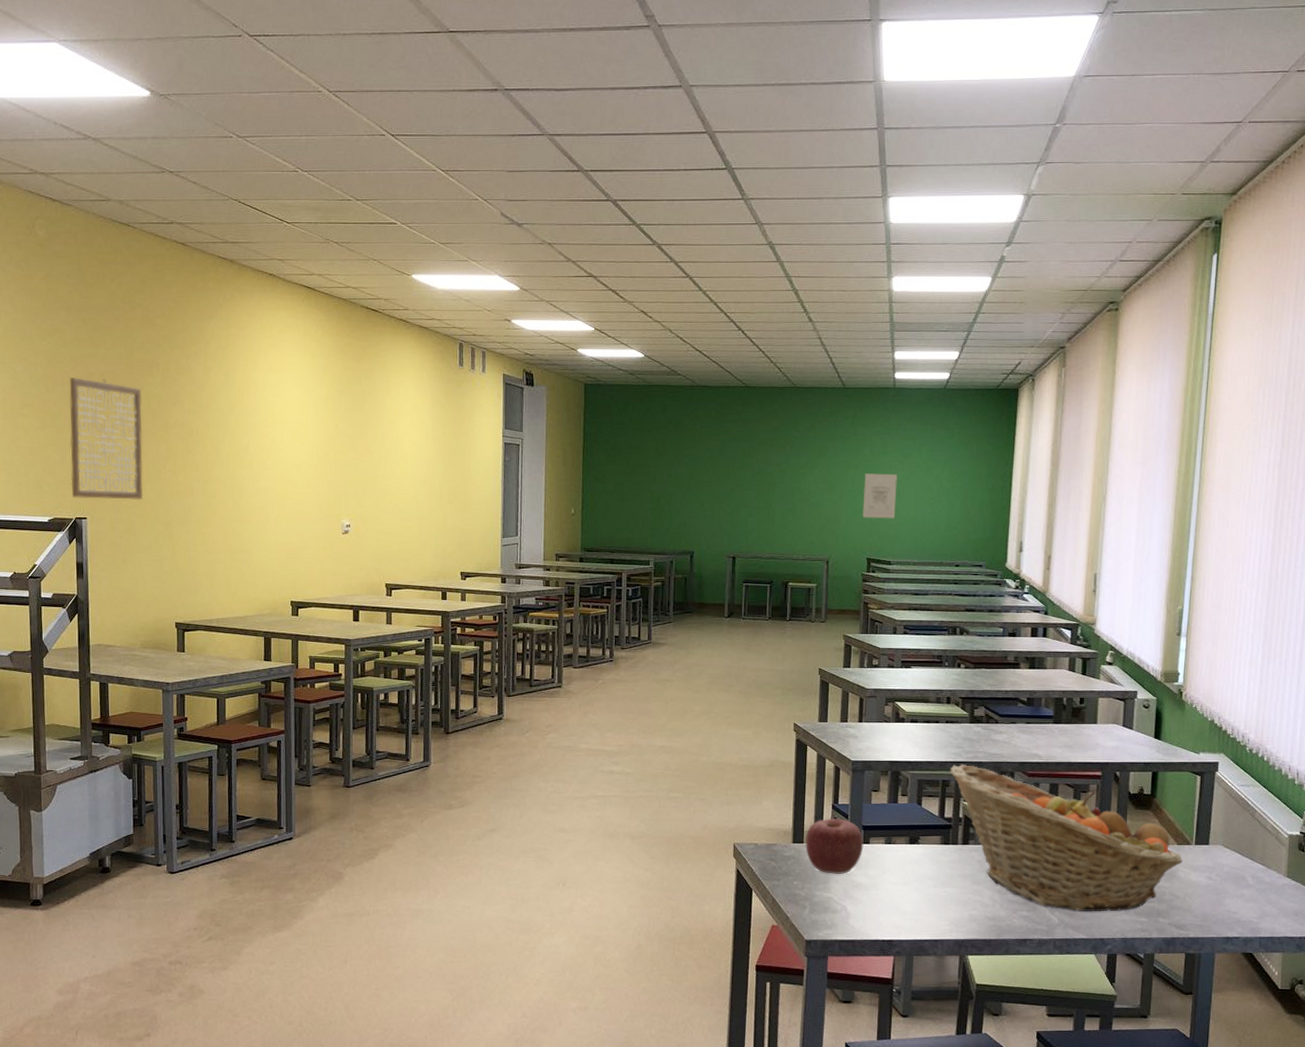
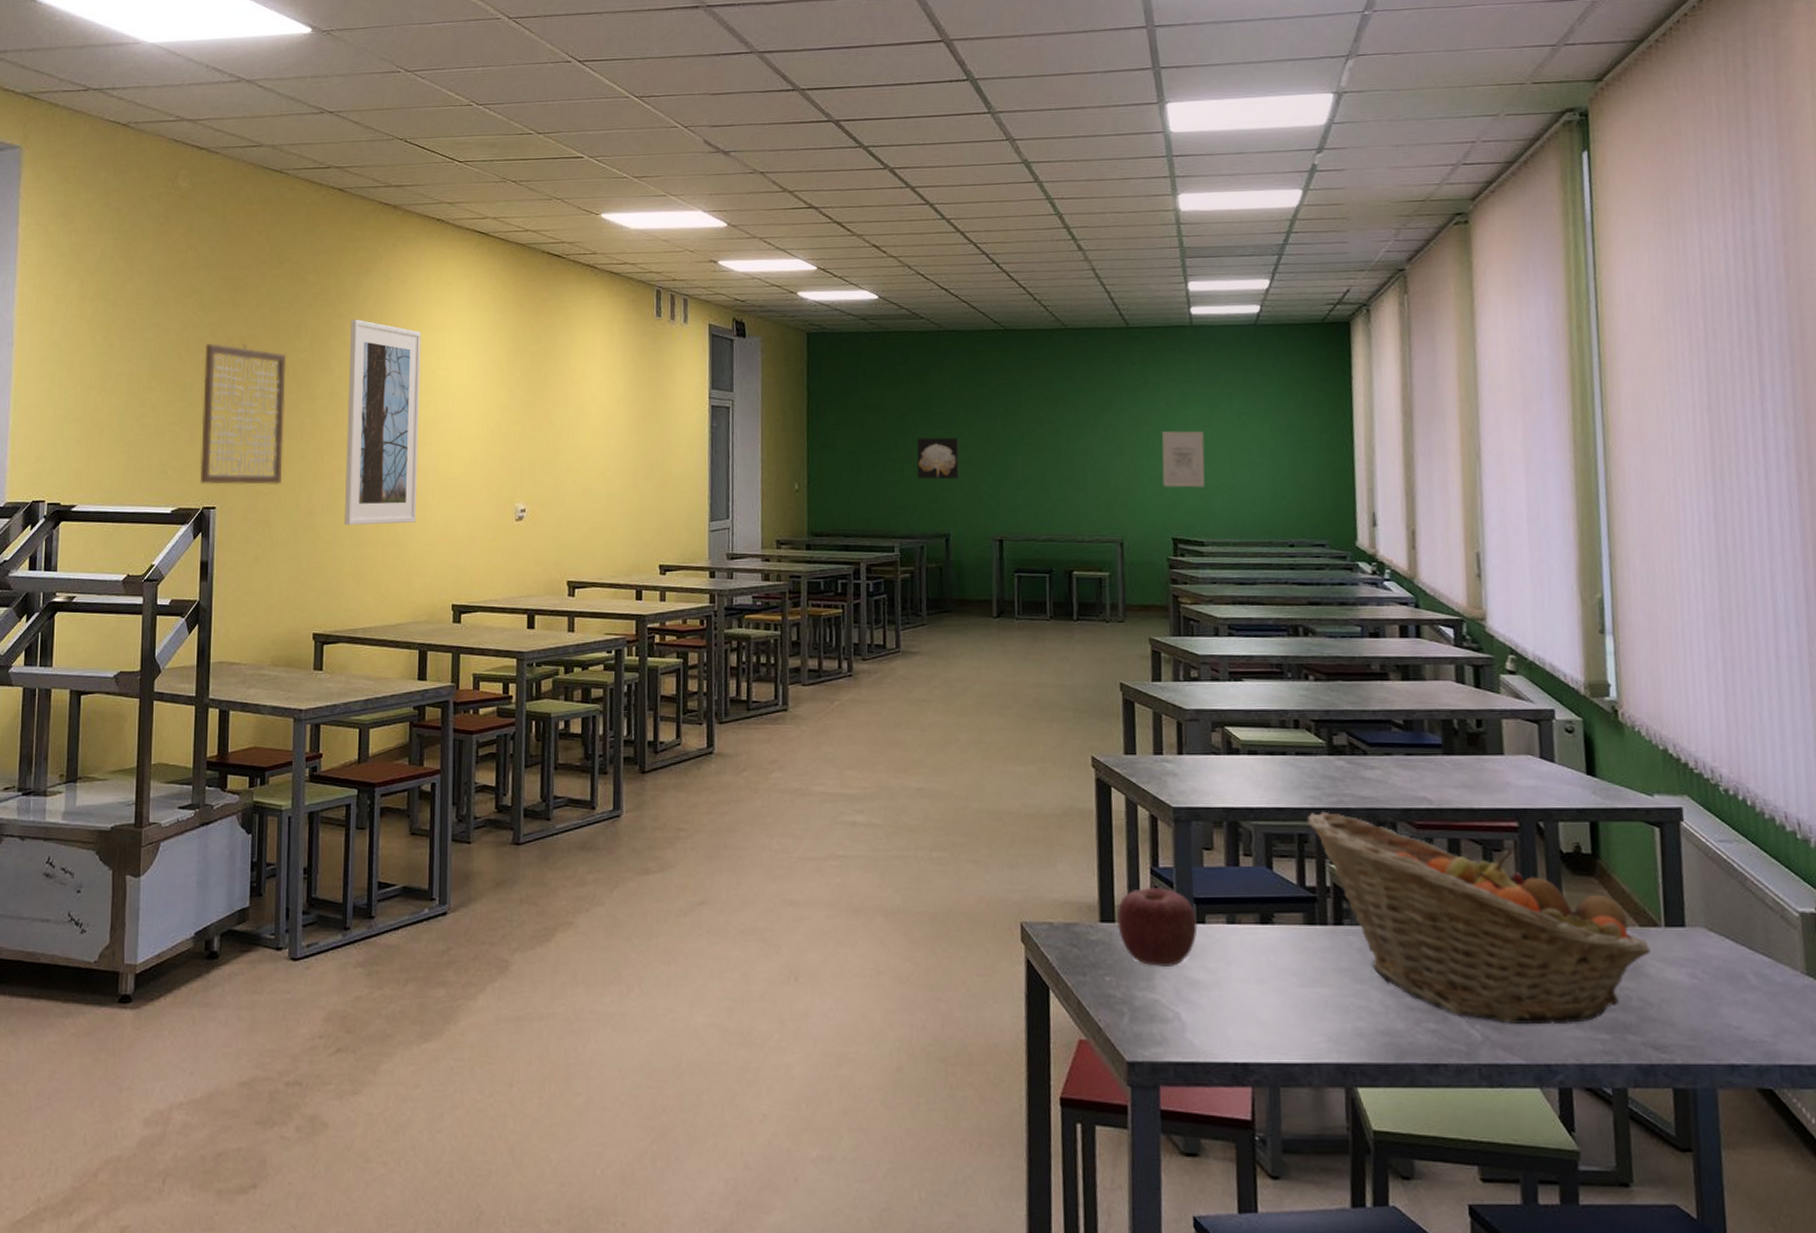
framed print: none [196,360,259,536] -> present [344,319,421,526]
wall art: none [670,474,705,508] -> present [916,437,959,480]

